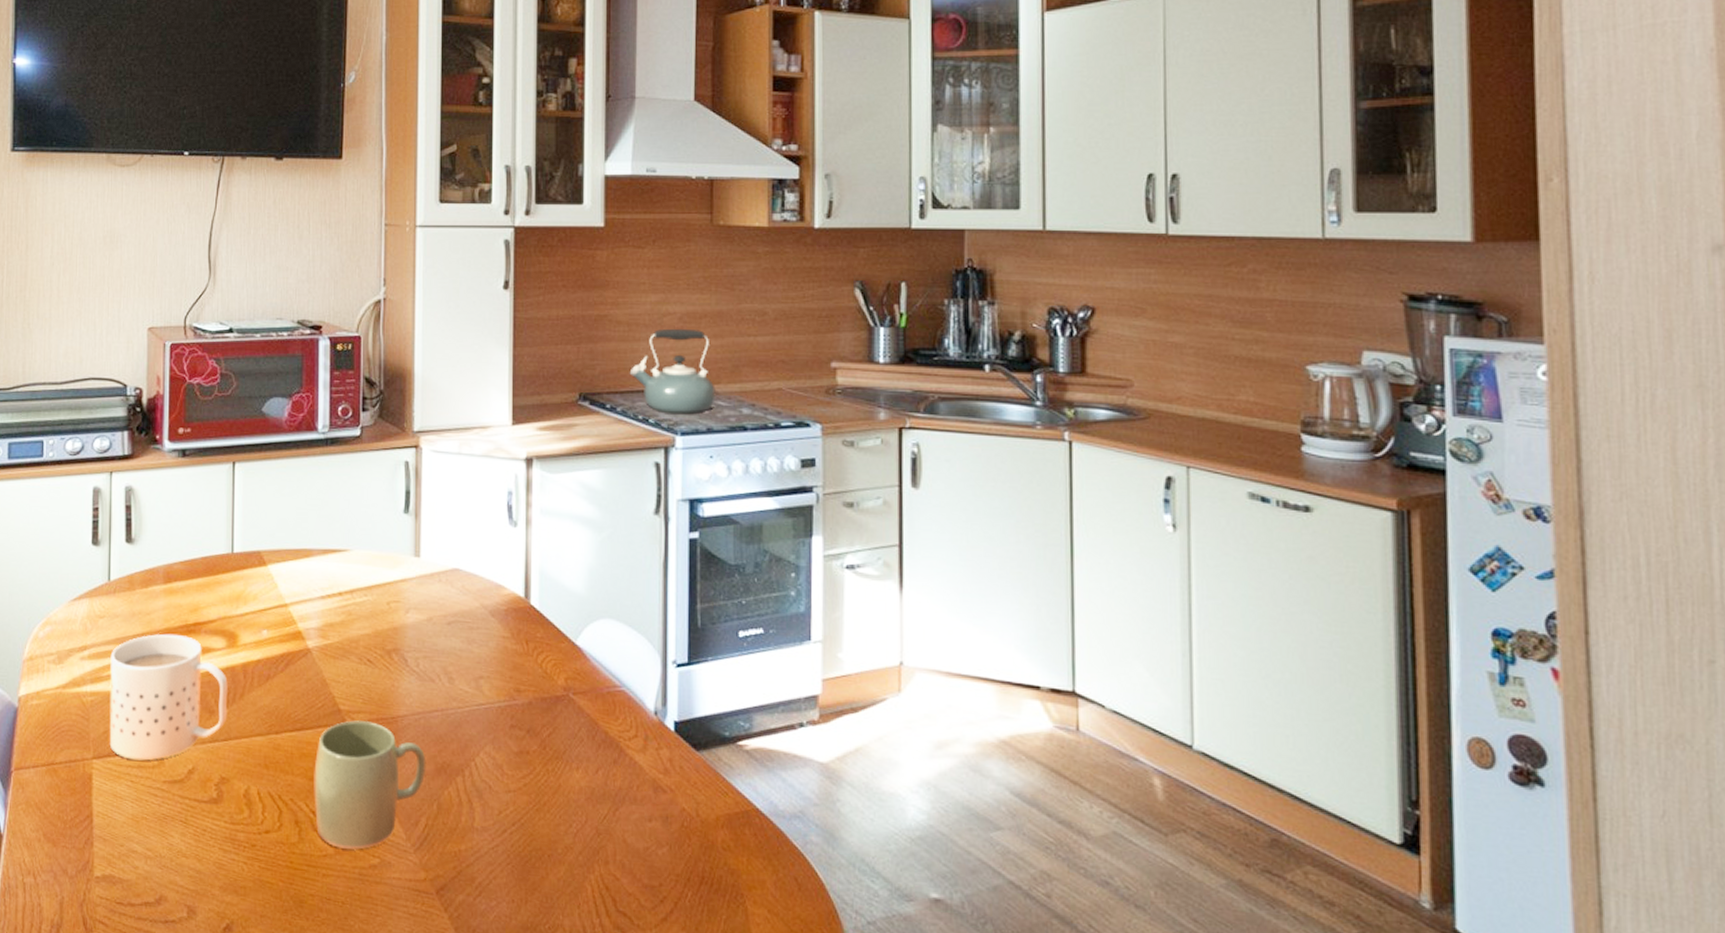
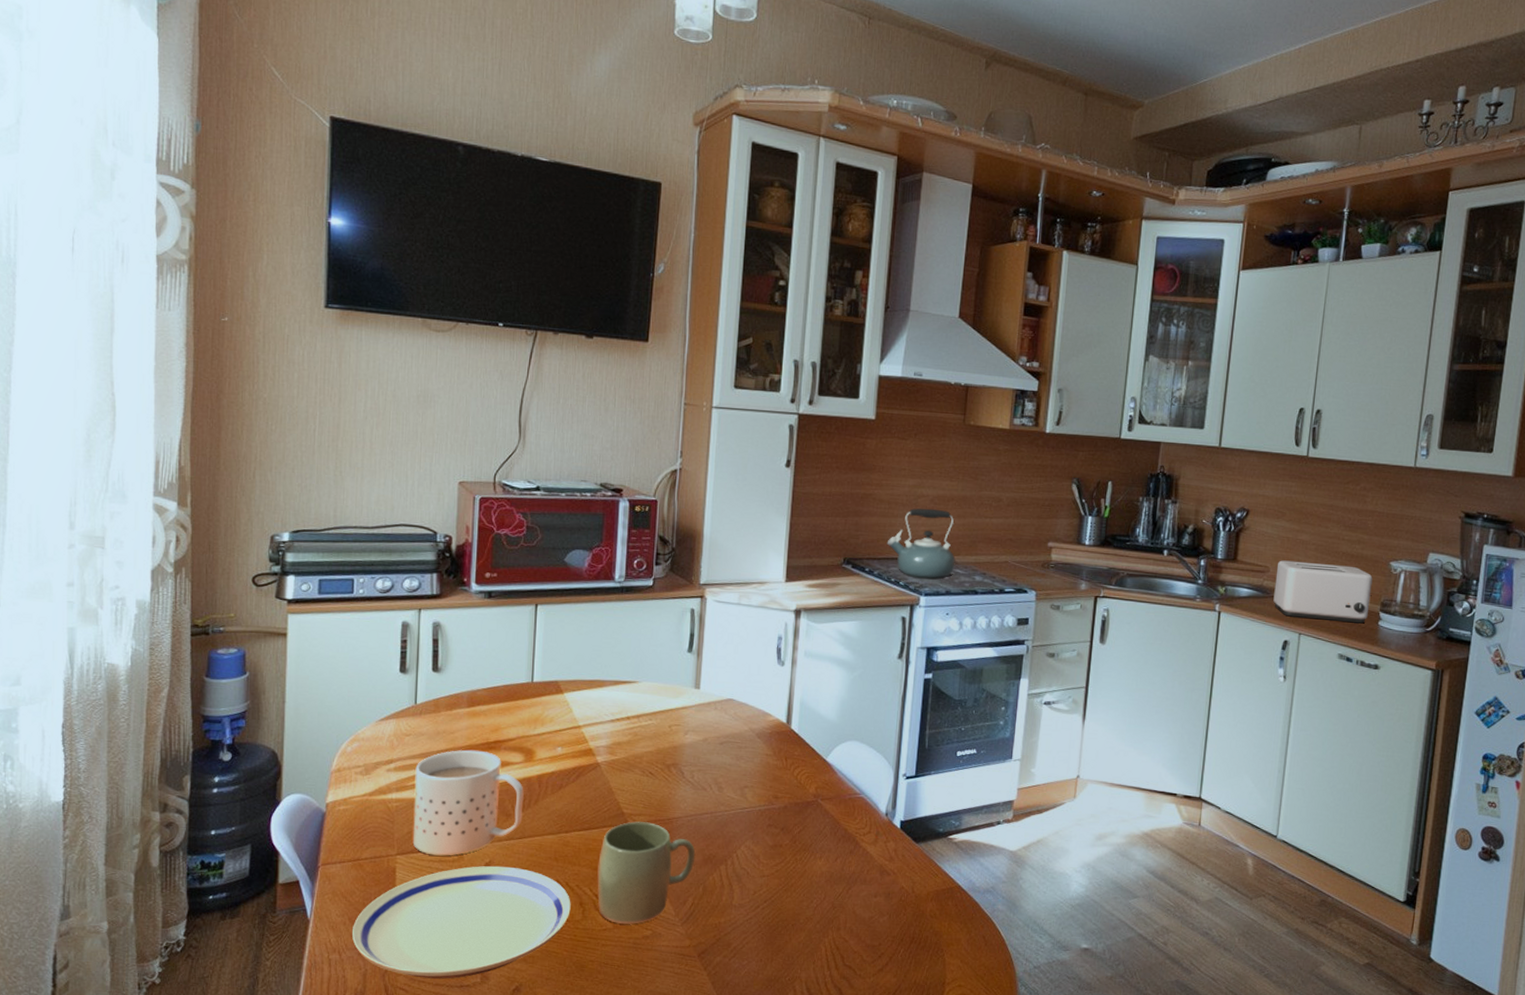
plate: none [48,773,285,912] -> present [352,866,571,979]
toaster: none [1143,370,1285,450] -> present [1273,560,1373,624]

